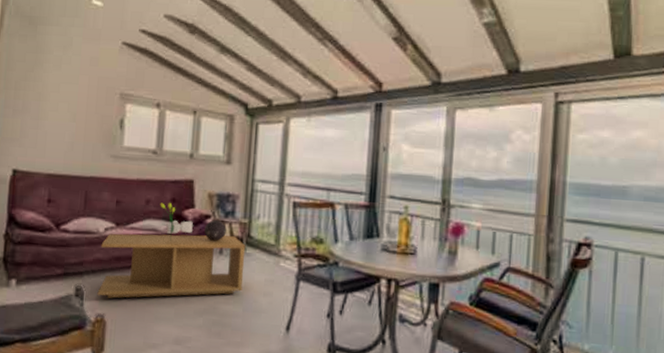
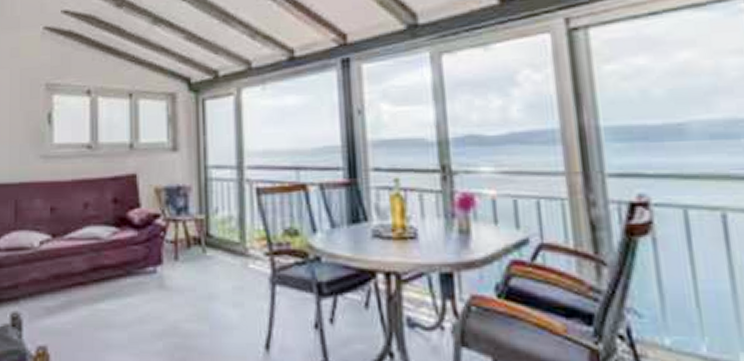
coffee table: present [97,233,246,299] -> none [36,237,207,326]
bouquet: present [160,202,193,241] -> none [100,203,140,250]
decorative sphere: present [204,220,227,241] -> none [154,219,180,245]

